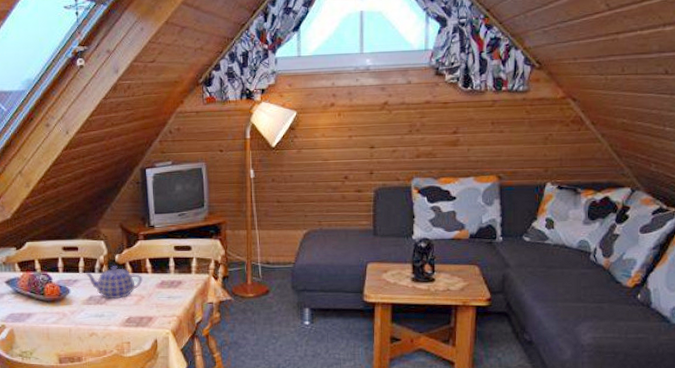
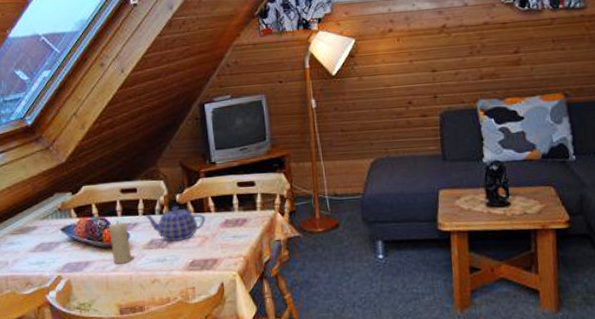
candle: none [50,277,74,317] -> present [108,221,134,264]

